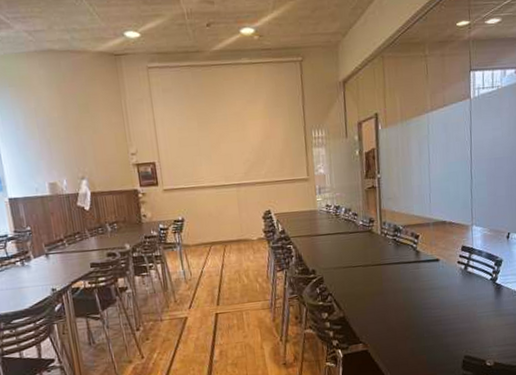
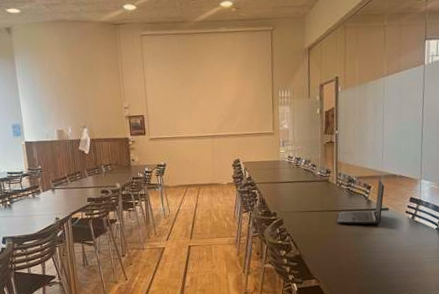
laptop: none [383,226,434,280] -> present [337,178,385,225]

